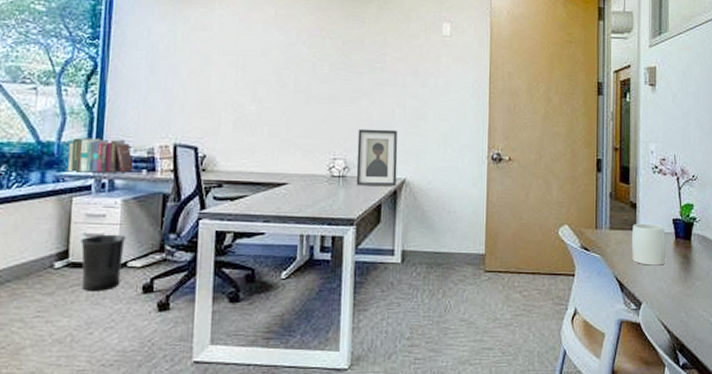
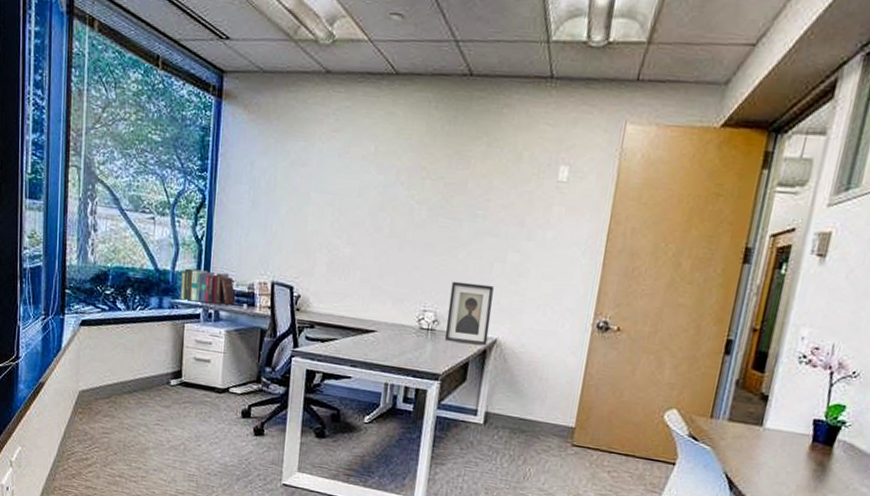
waste bin: present [81,234,127,291] -> none [191,360,229,411]
mug: present [631,223,667,266] -> none [750,418,801,469]

